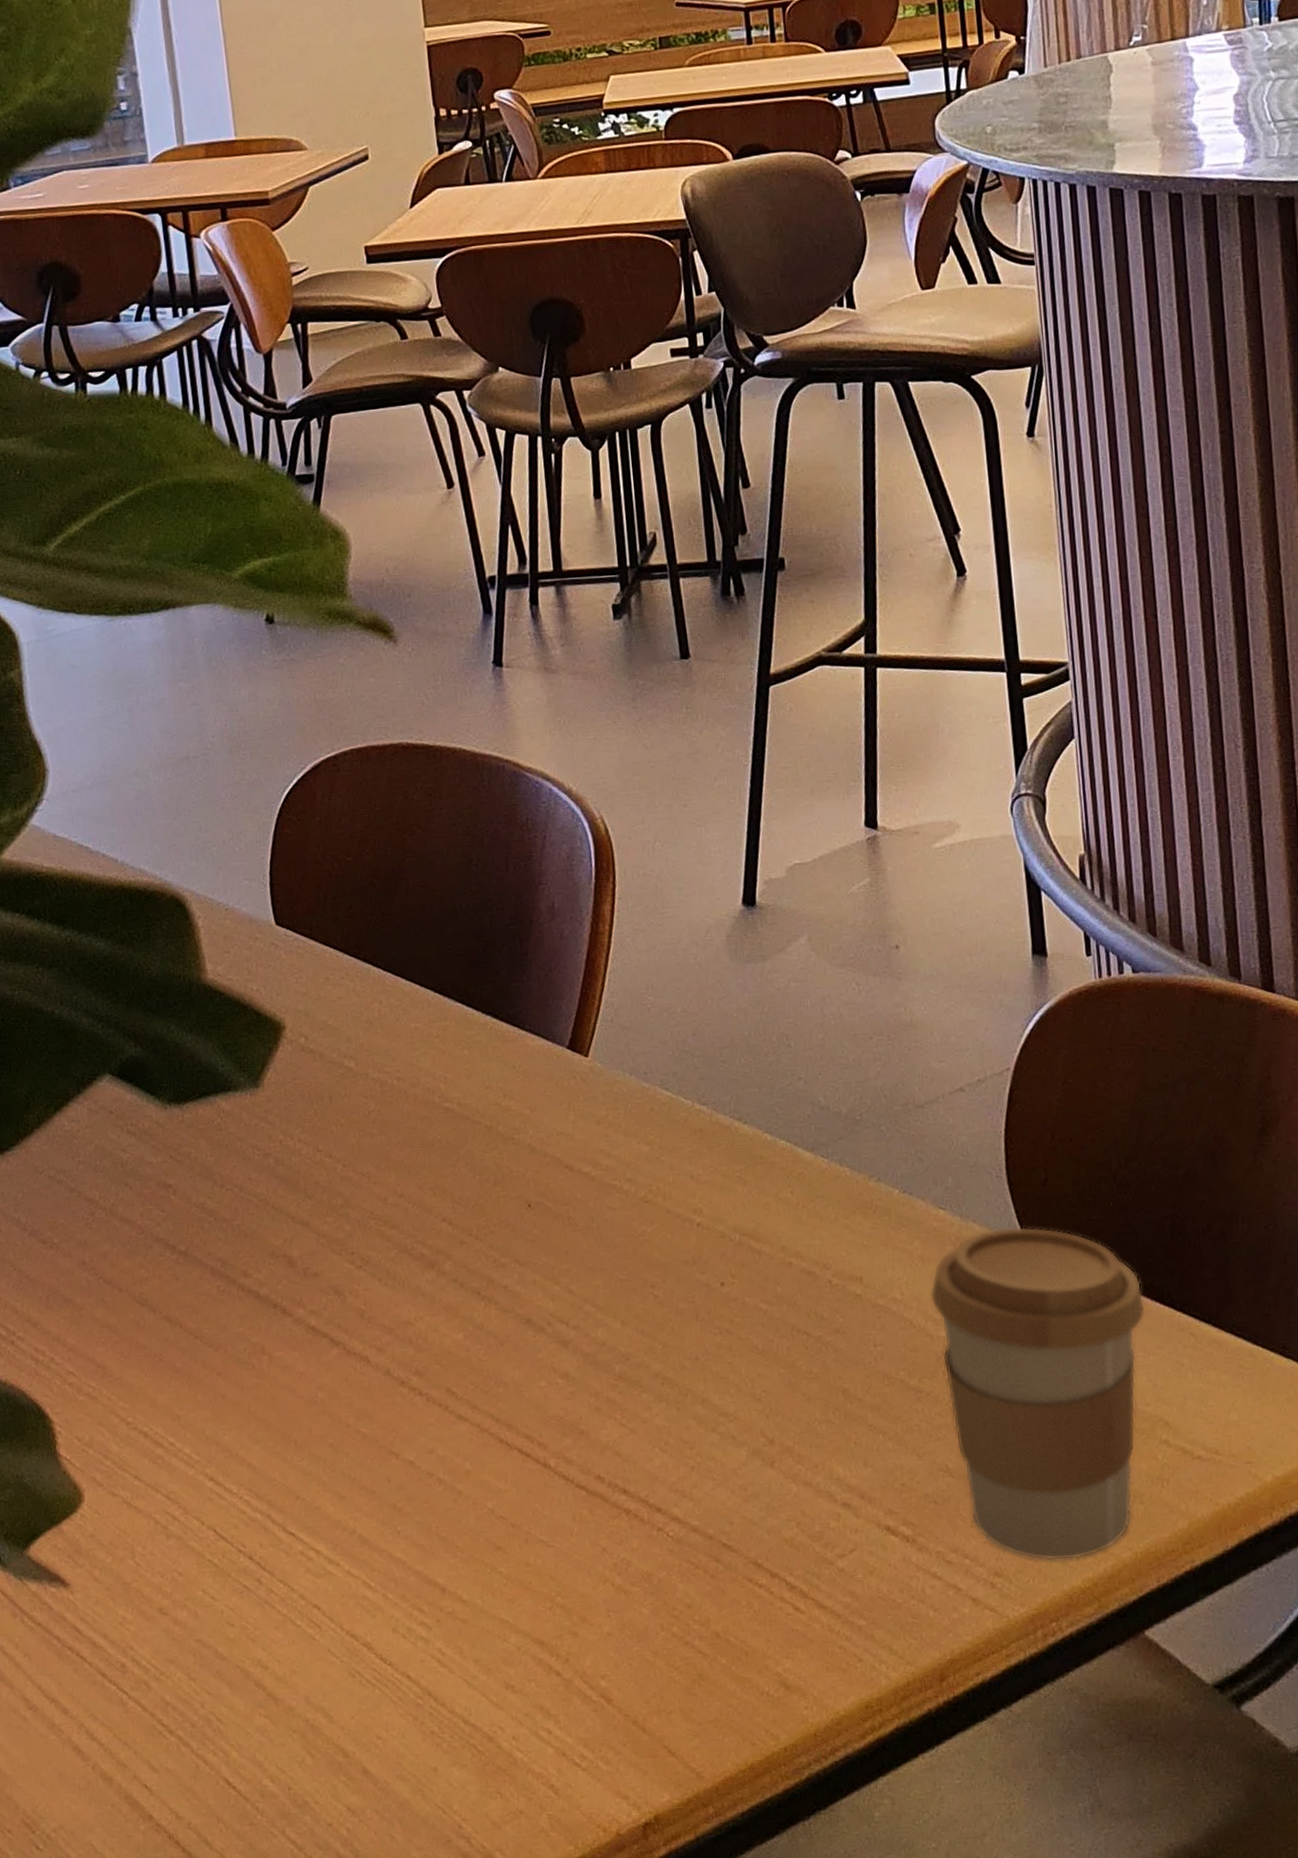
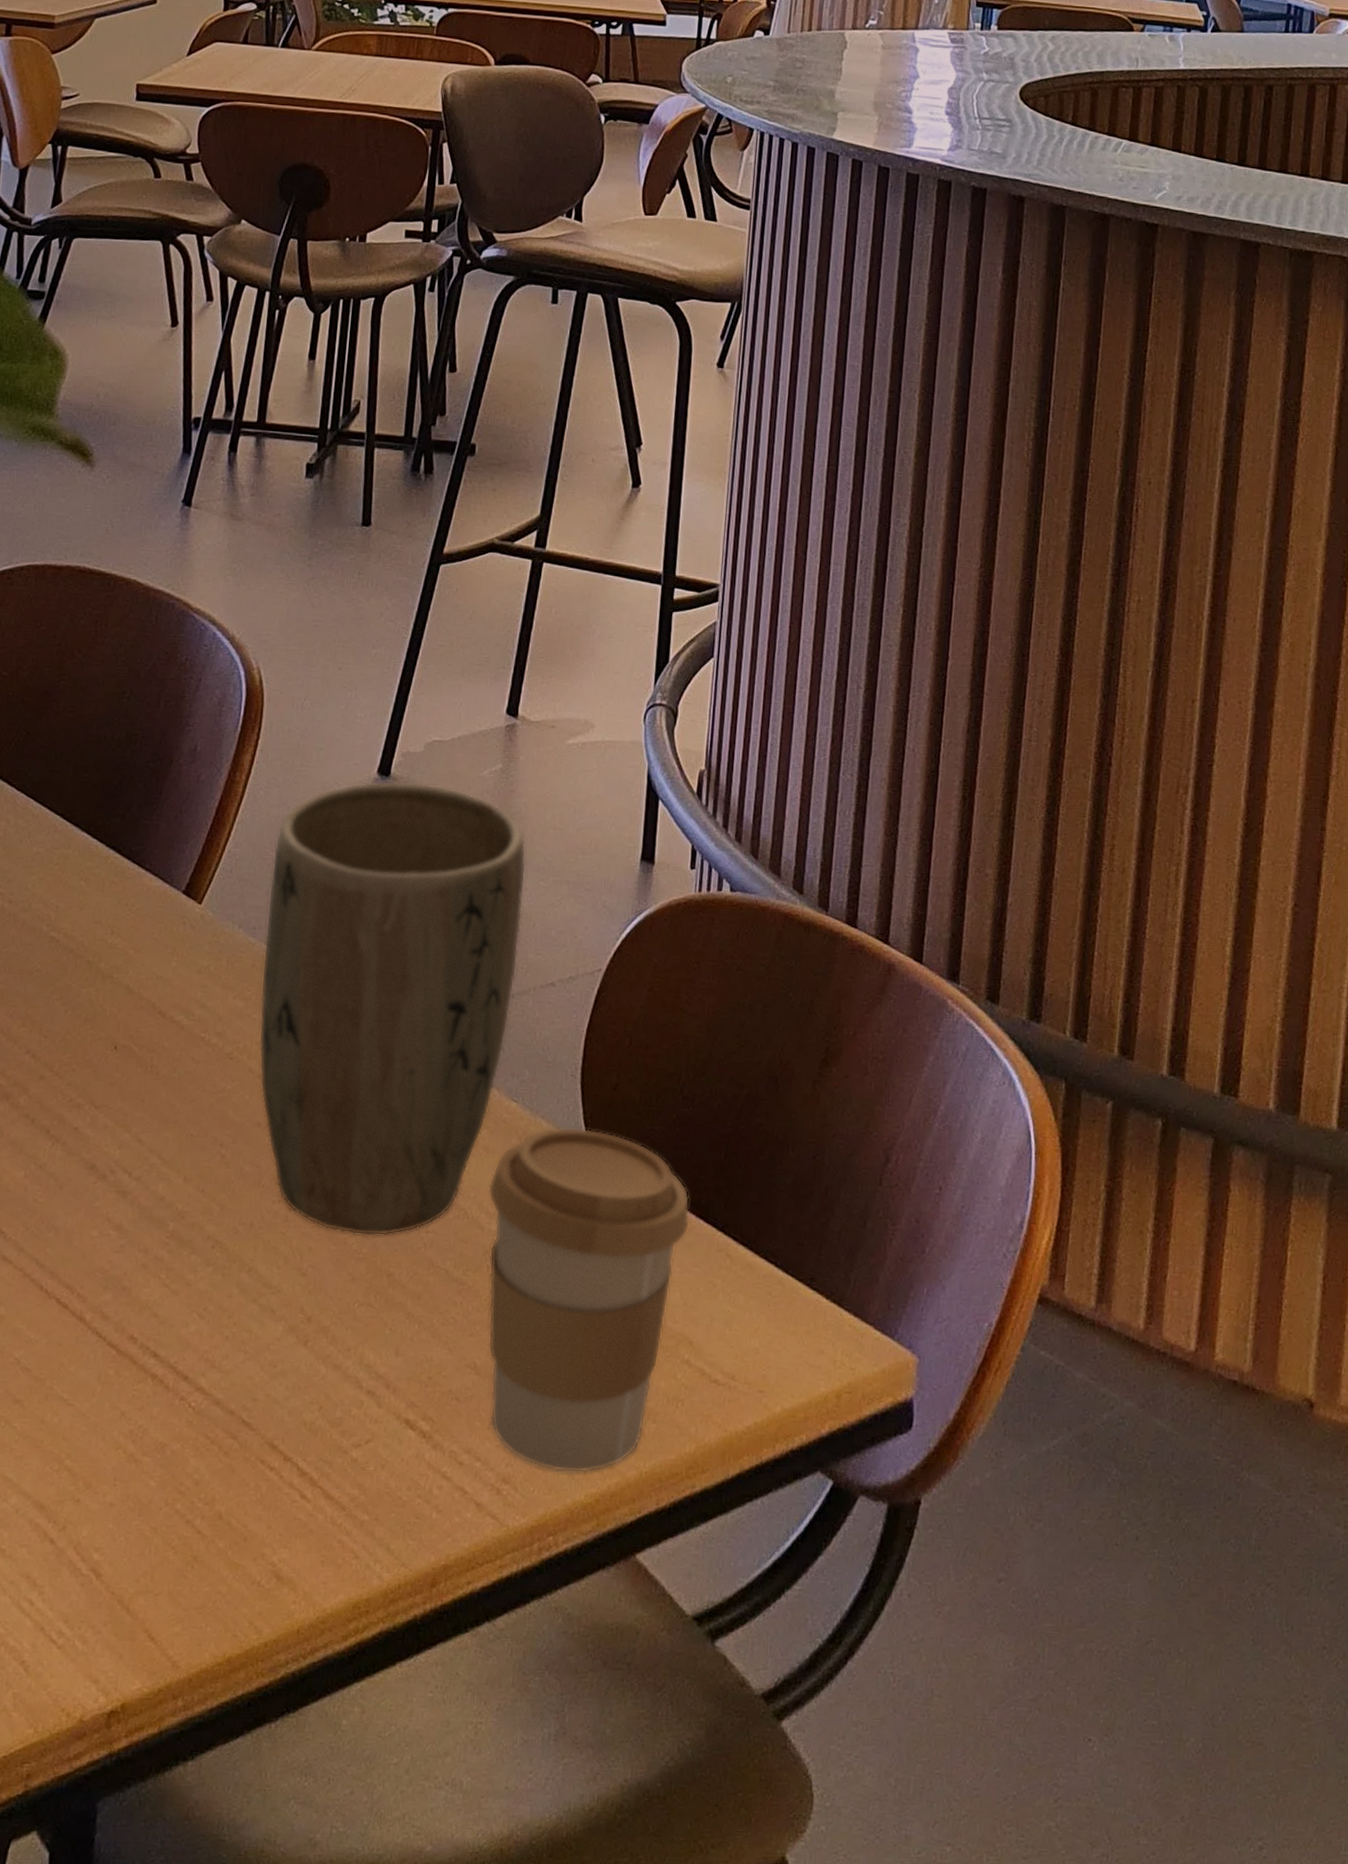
plant pot: none [651,907,923,1357] -> present [258,781,527,1236]

